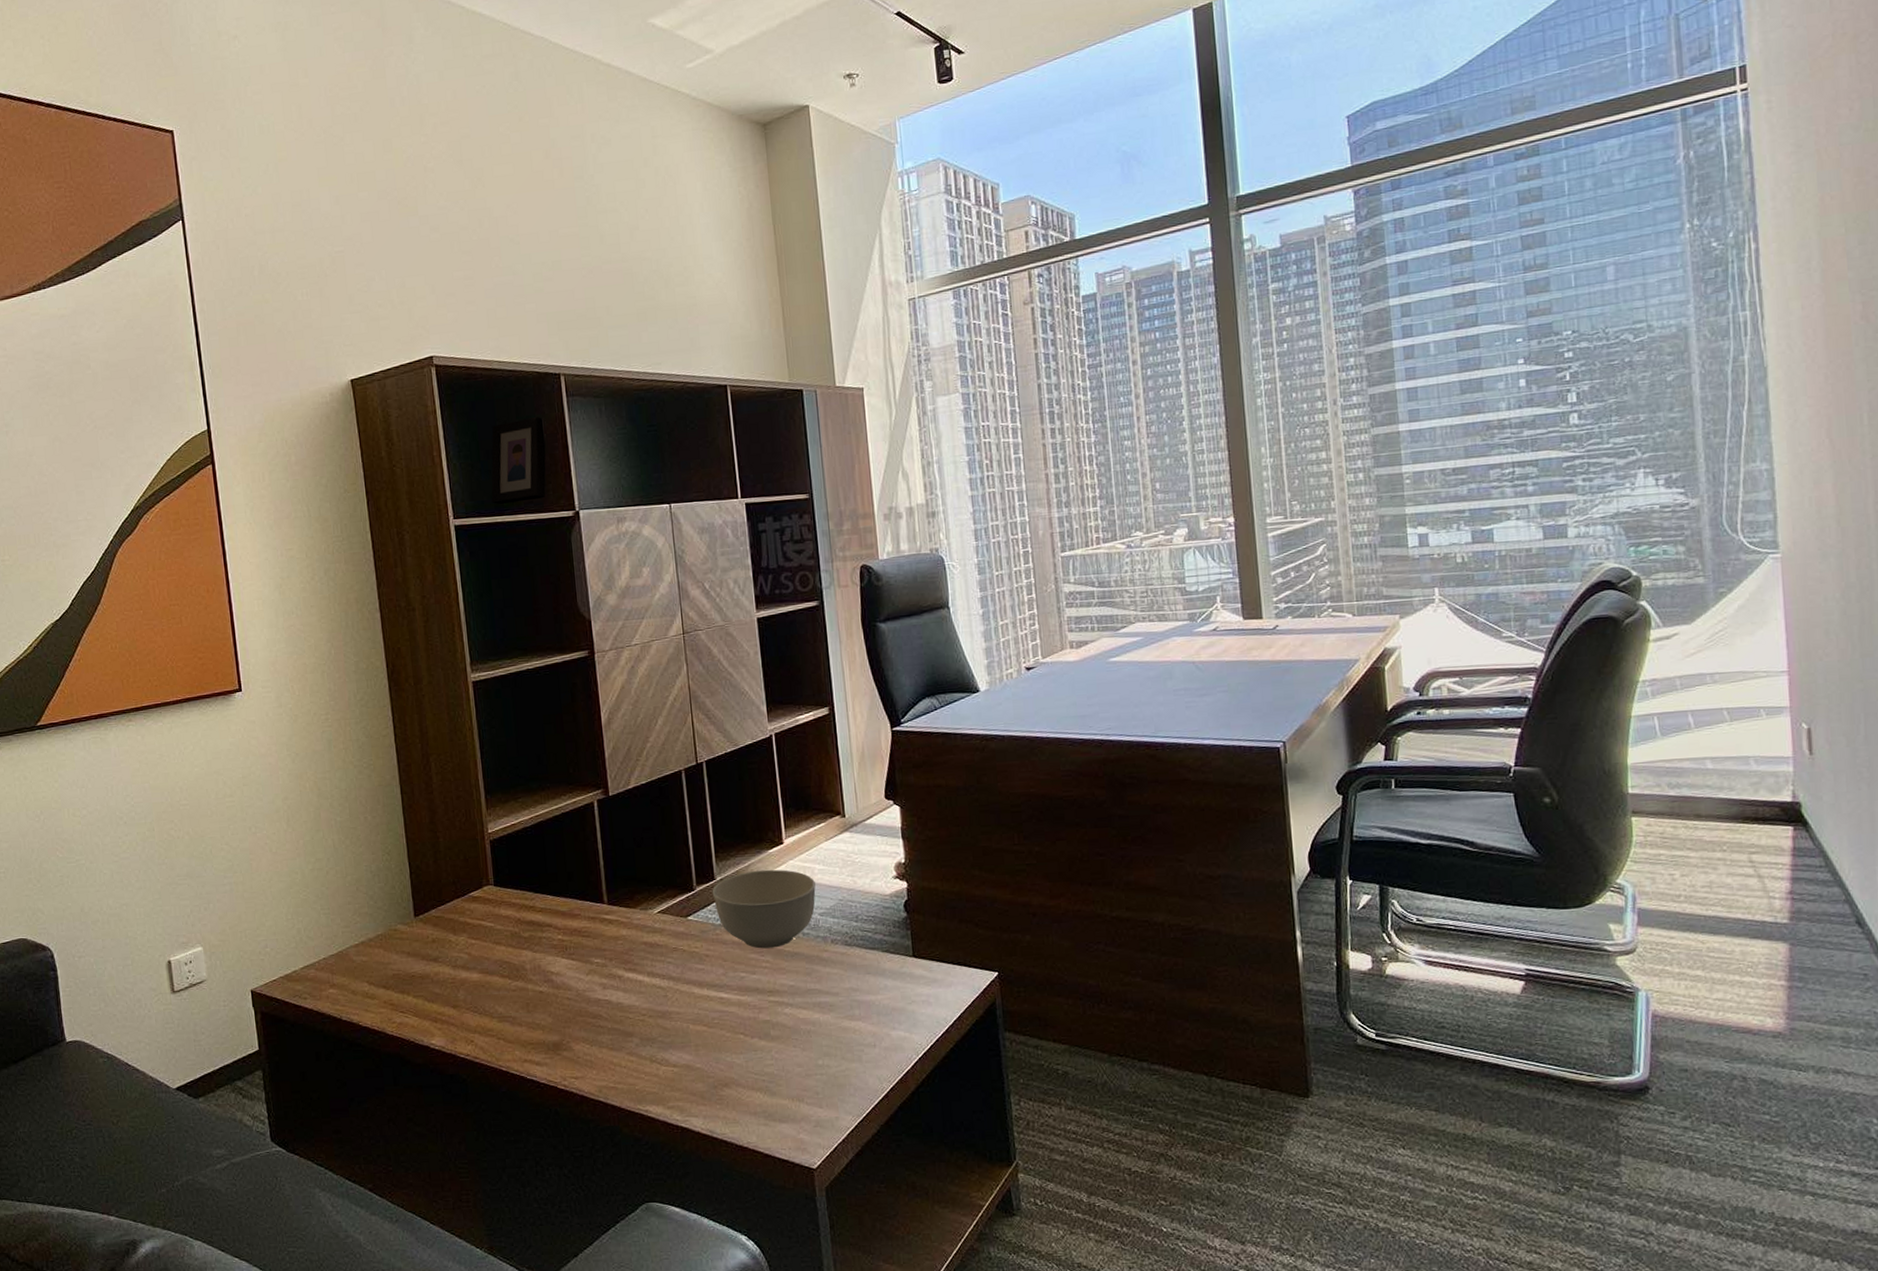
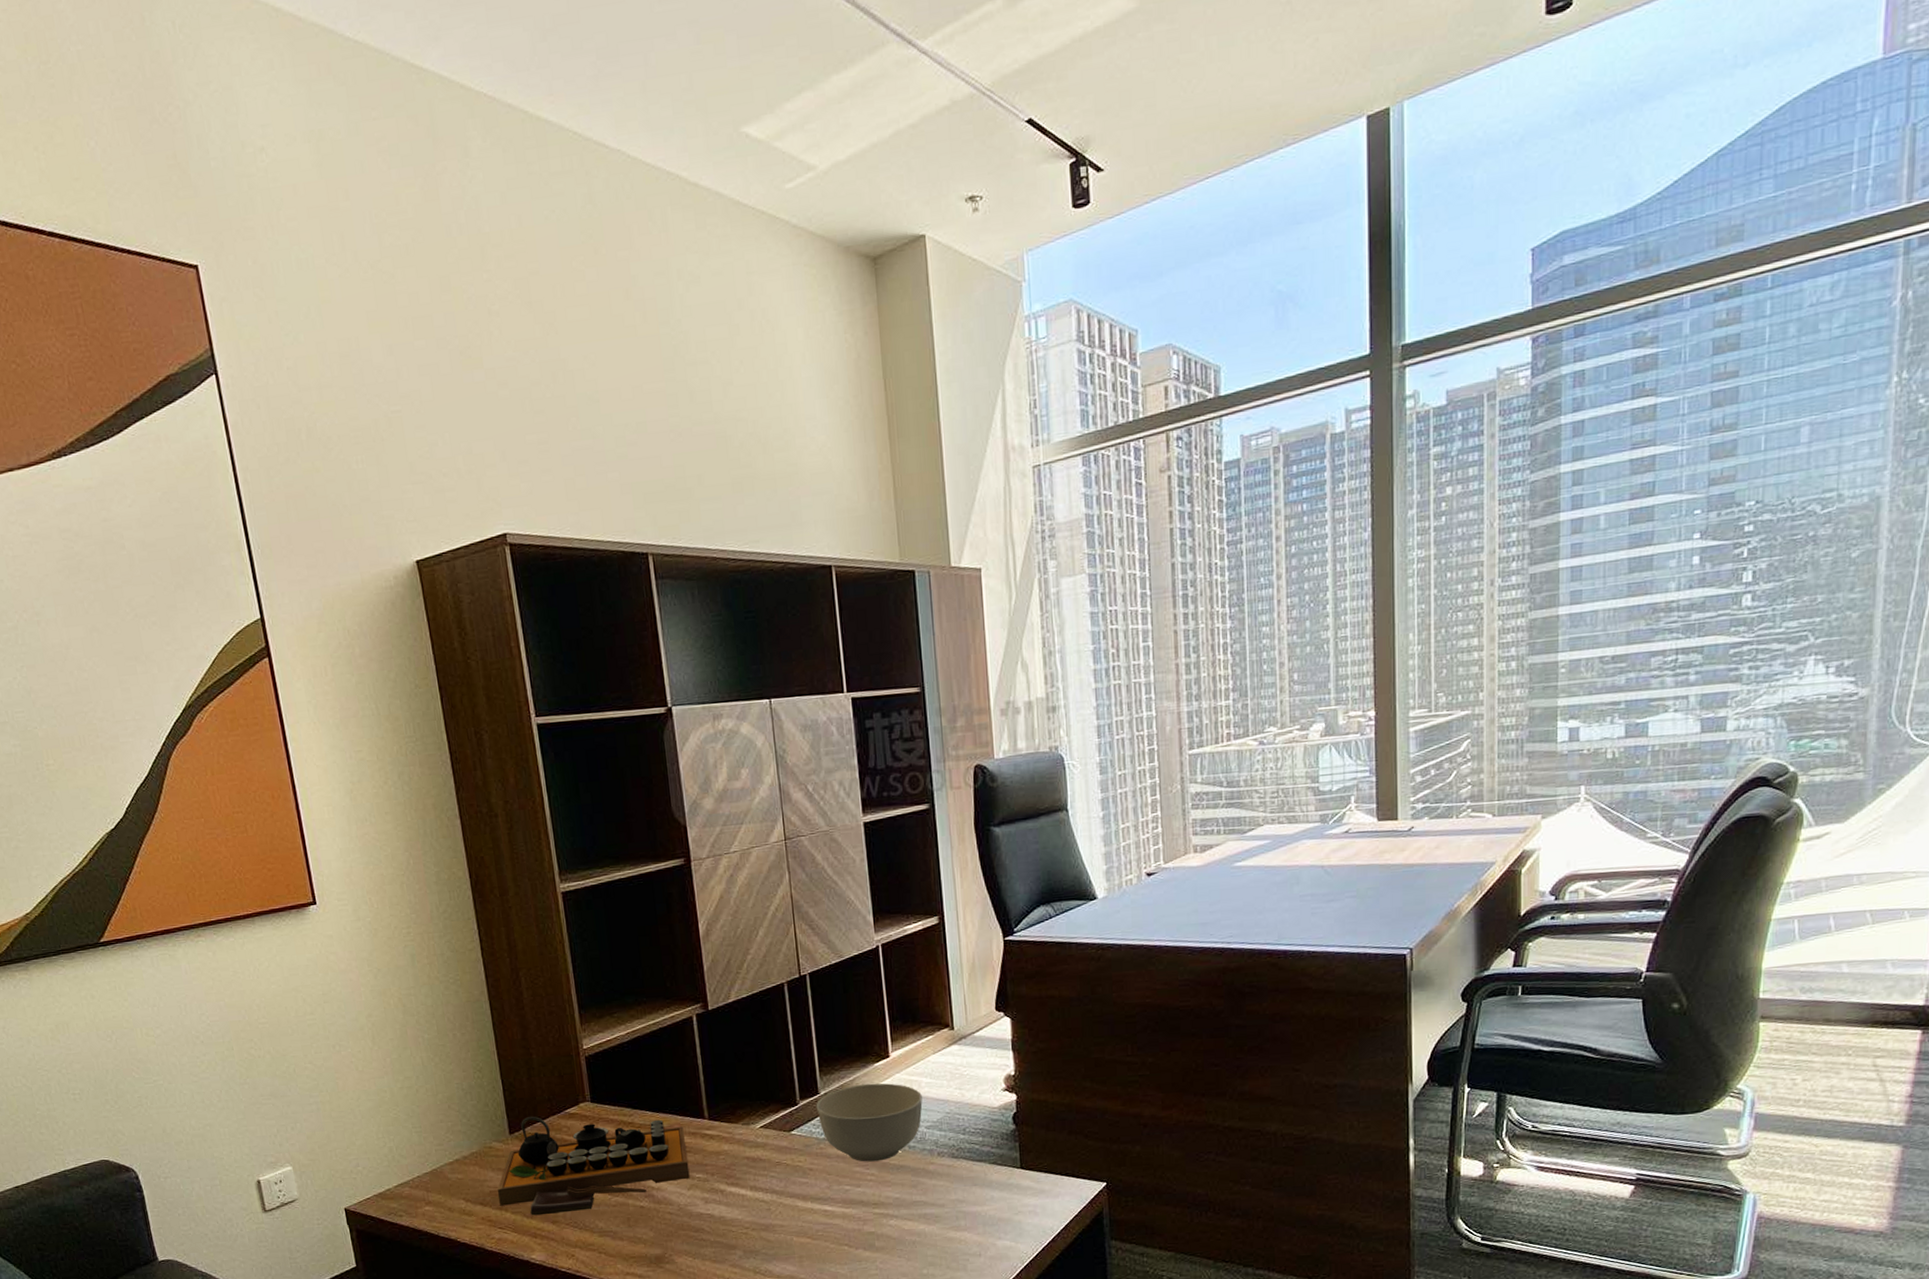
tea set: none [401,898,589,1000] -> present [497,1116,690,1216]
picture frame: present [491,417,546,505] -> none [574,602,635,701]

